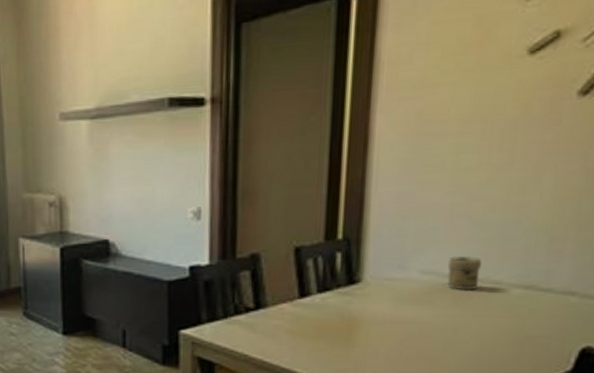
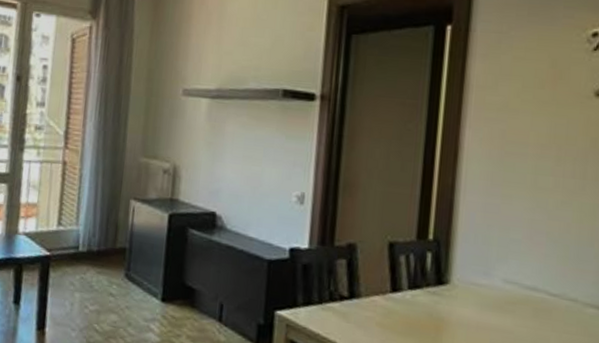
jar: present [447,256,483,290] -> none [528,269,559,304]

